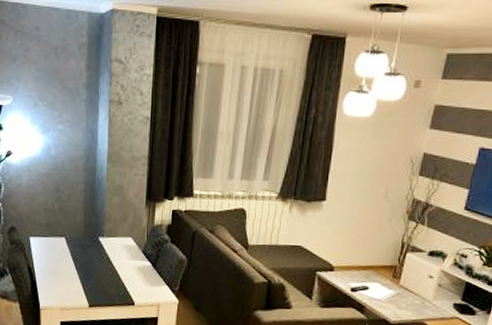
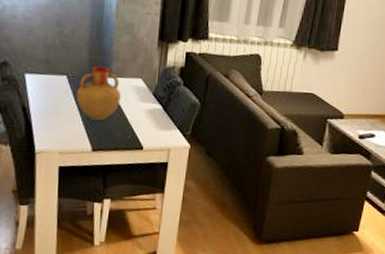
vase: none [74,227,113,278] -> present [76,66,121,121]

